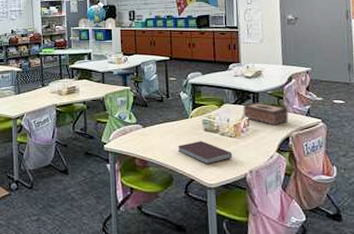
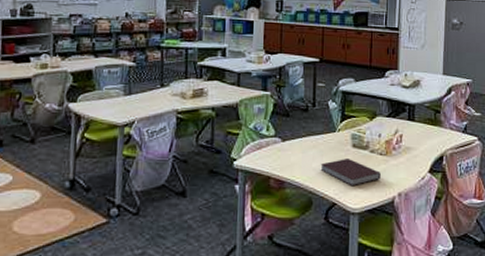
tissue box: present [243,102,289,126] -> none [397,115,445,143]

